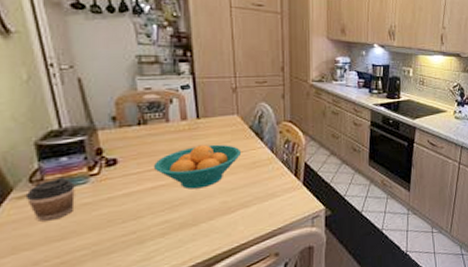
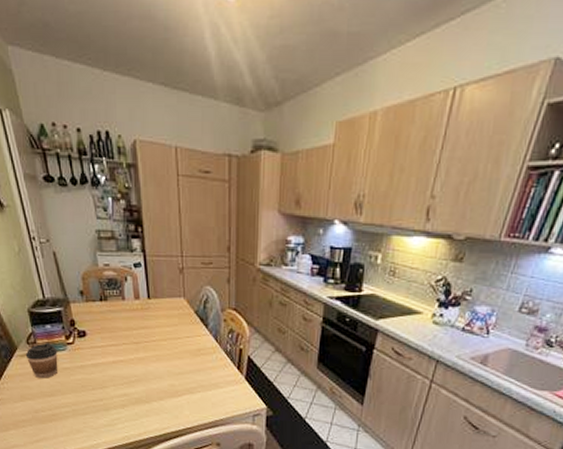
fruit bowl: present [153,144,242,190] -> none [113,326,188,369]

